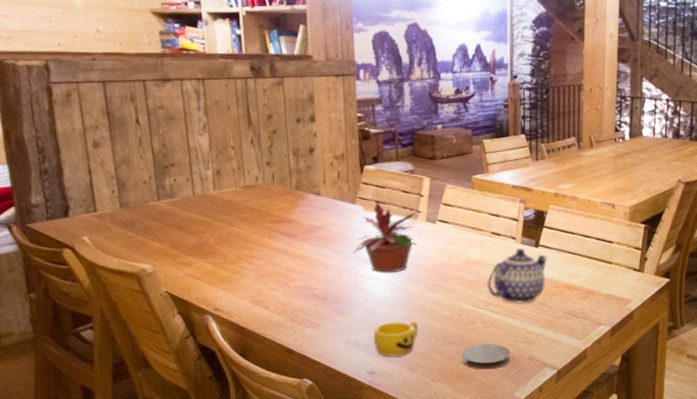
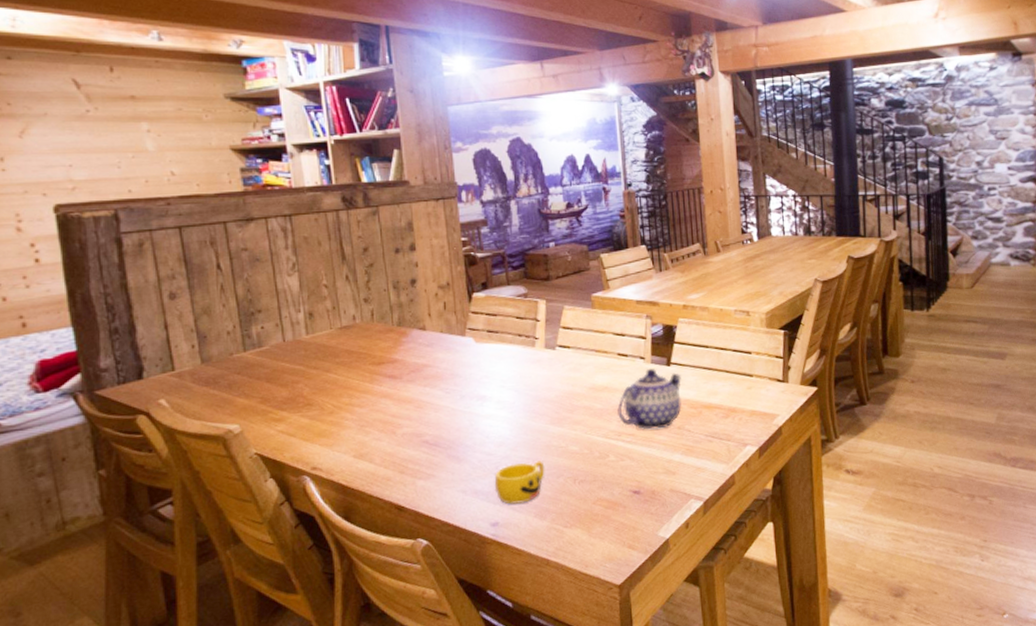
potted plant: present [349,200,427,273] -> none [459,330,546,410]
coaster: present [462,344,510,370] -> none [595,478,650,509]

